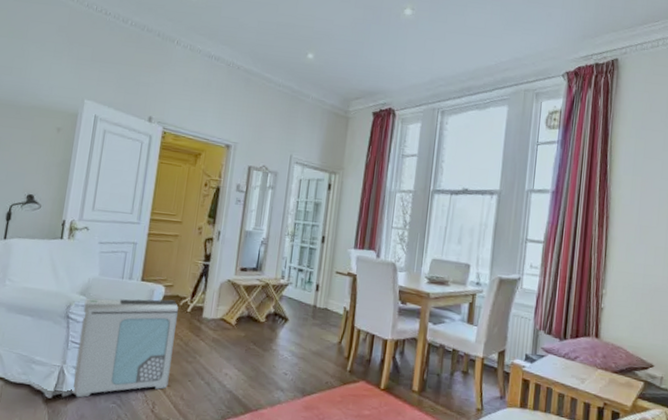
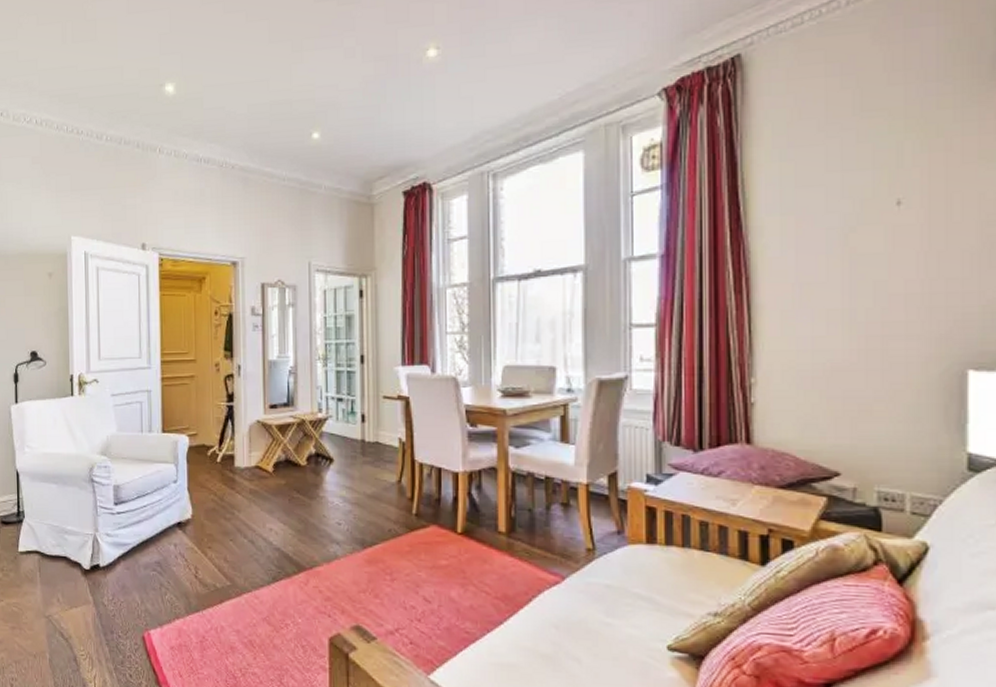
air purifier: present [71,298,179,398] -> none [107,450,208,567]

